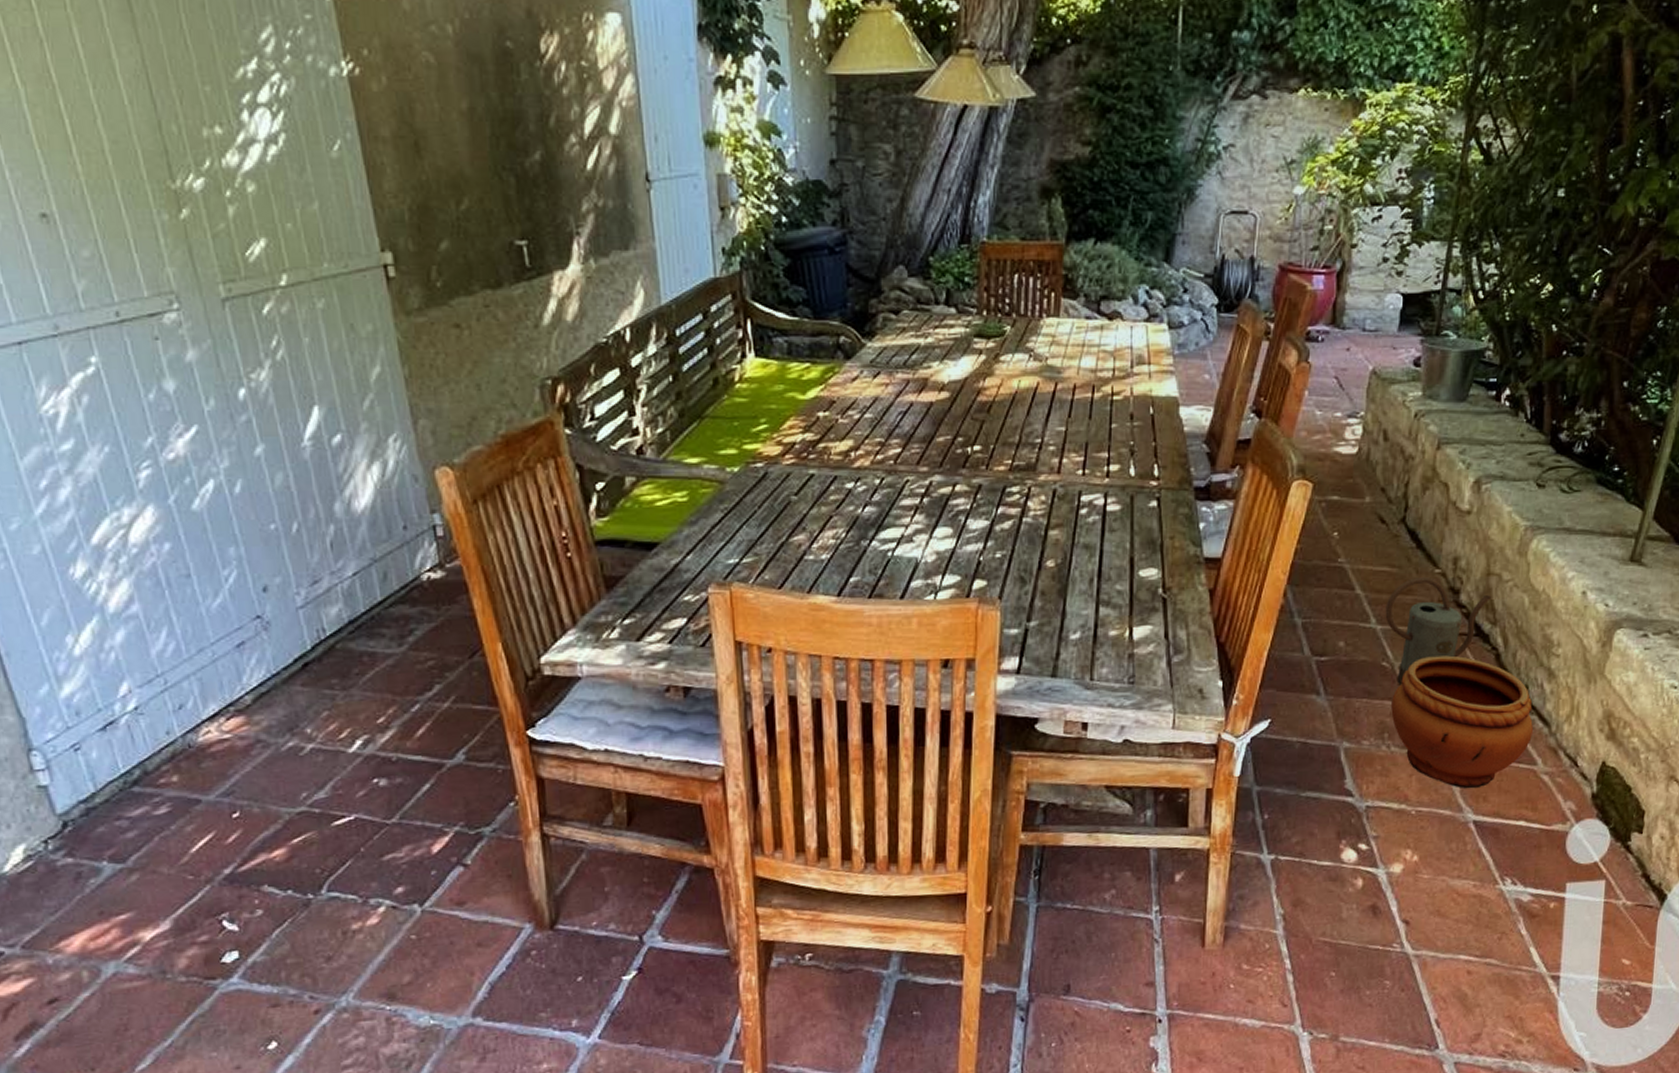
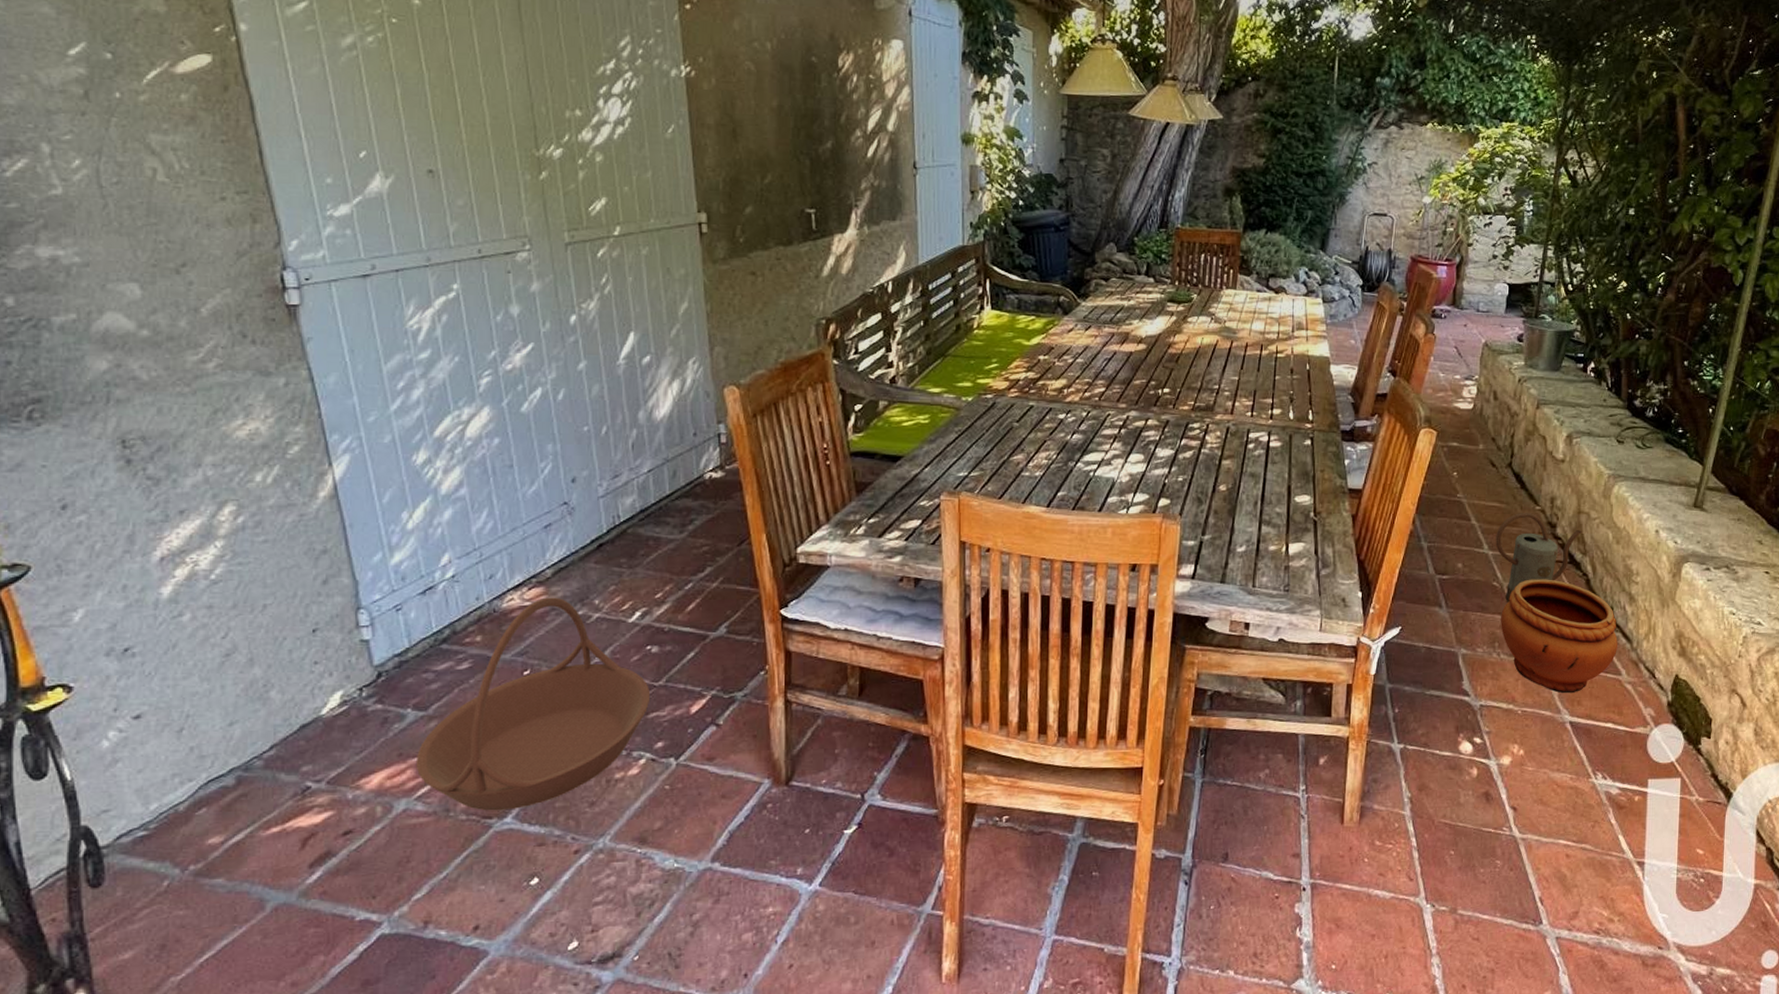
basket: none [120,727,384,971] -> present [415,597,651,811]

